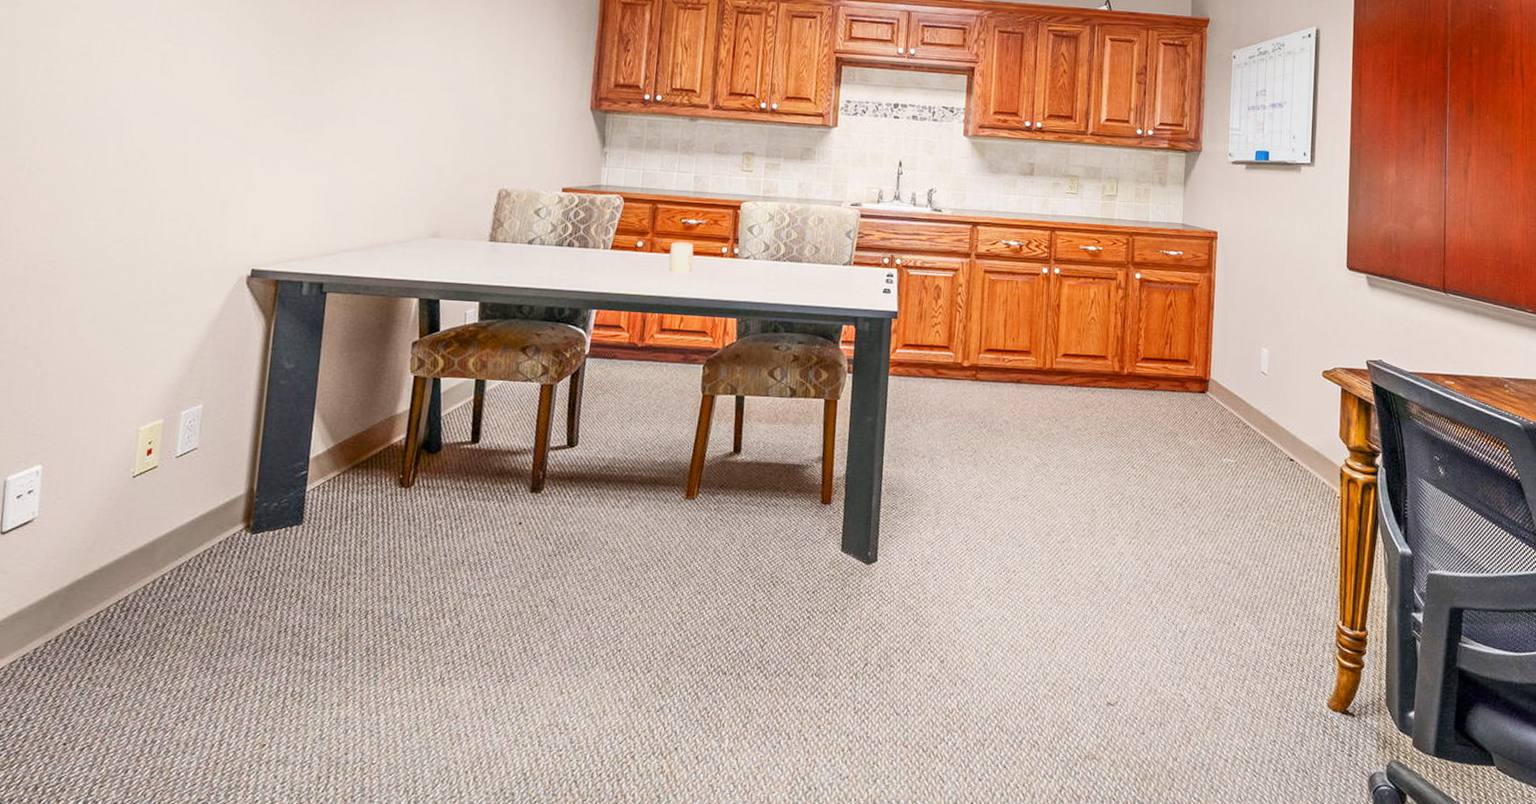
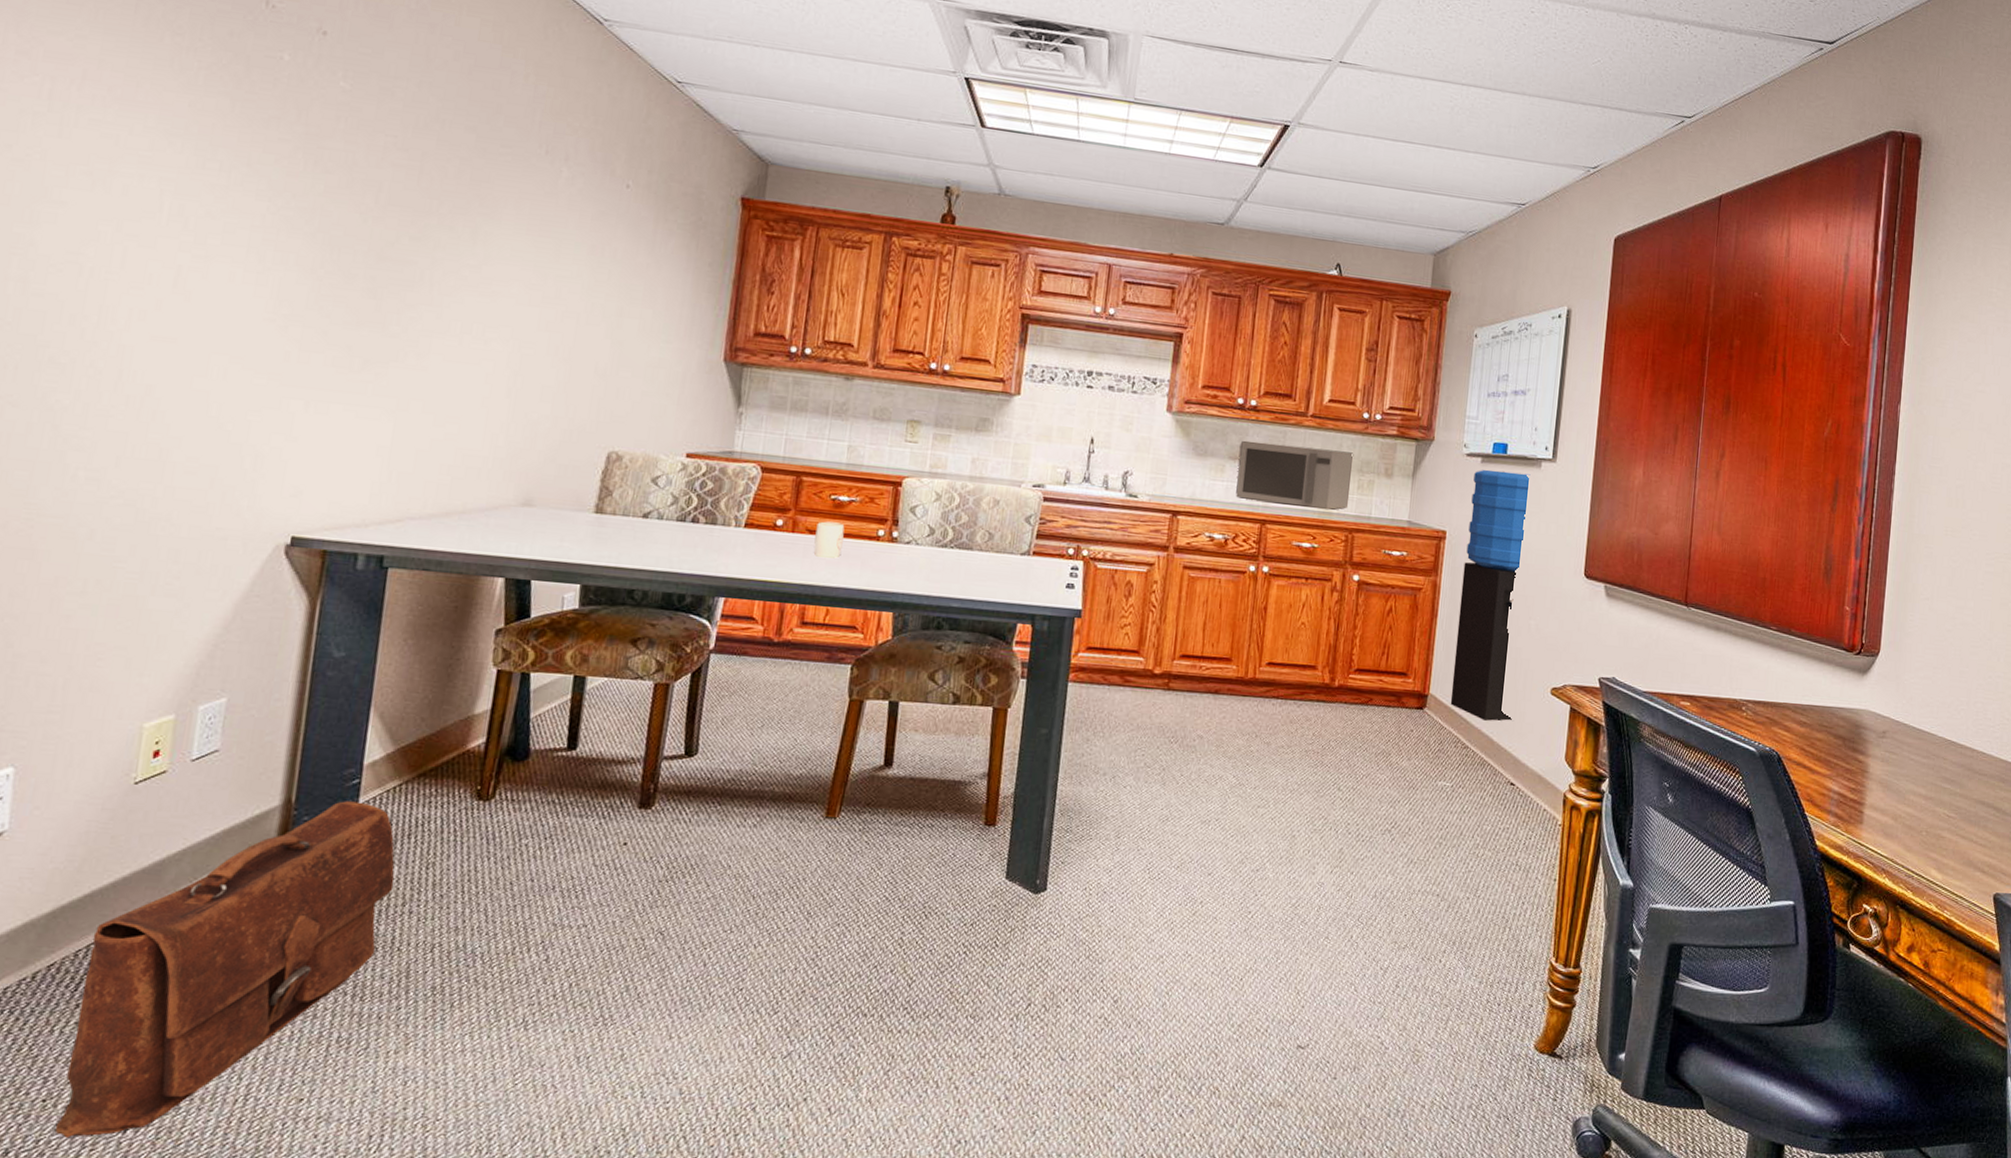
briefcase: none [73,489,336,777] -> present [54,801,395,1139]
microwave: none [1027,159,1129,217] -> present [1235,441,1353,511]
water cooler: none [1230,175,1292,403] -> present [1450,469,1531,721]

